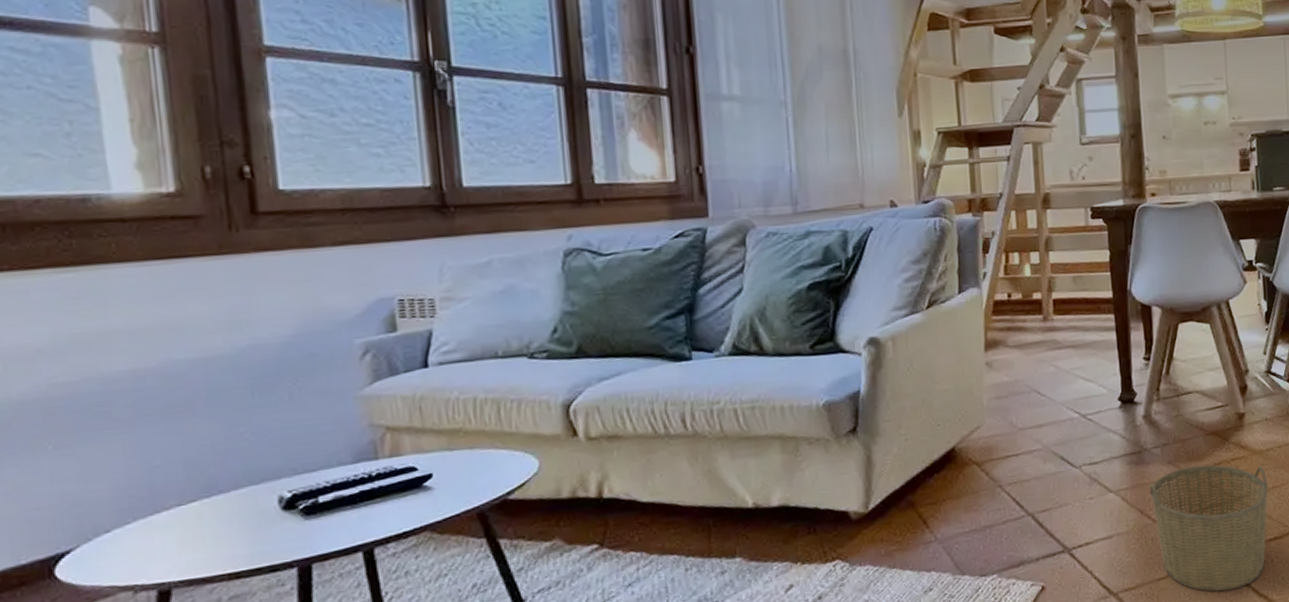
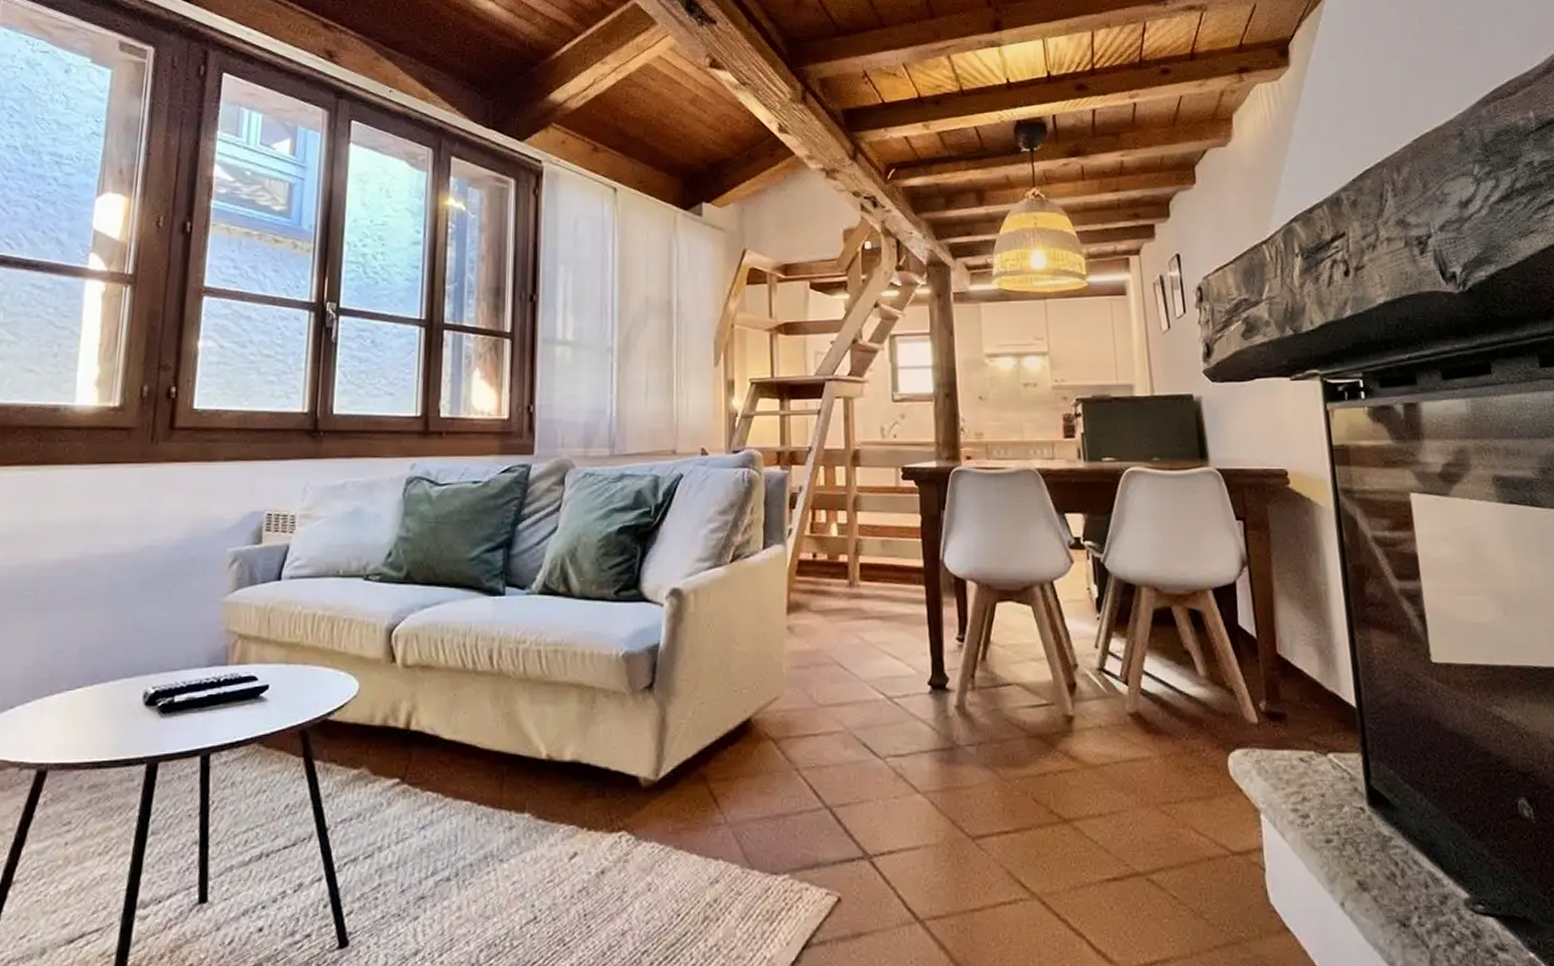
basket: present [1149,465,1268,592] -> none [962,774,1104,939]

